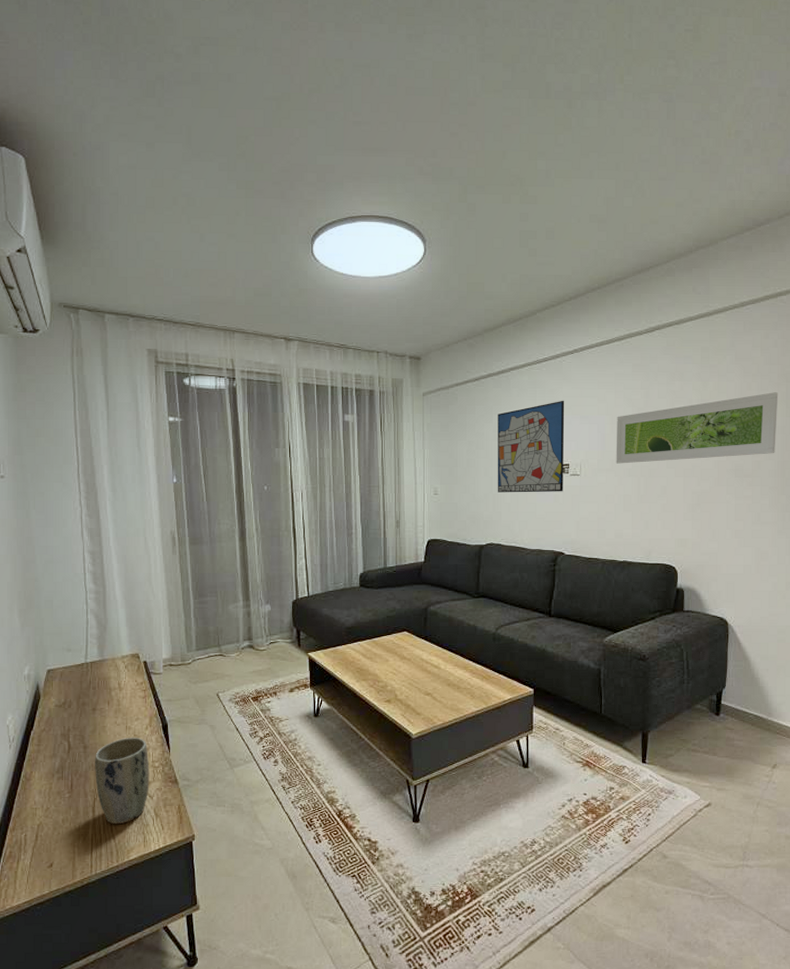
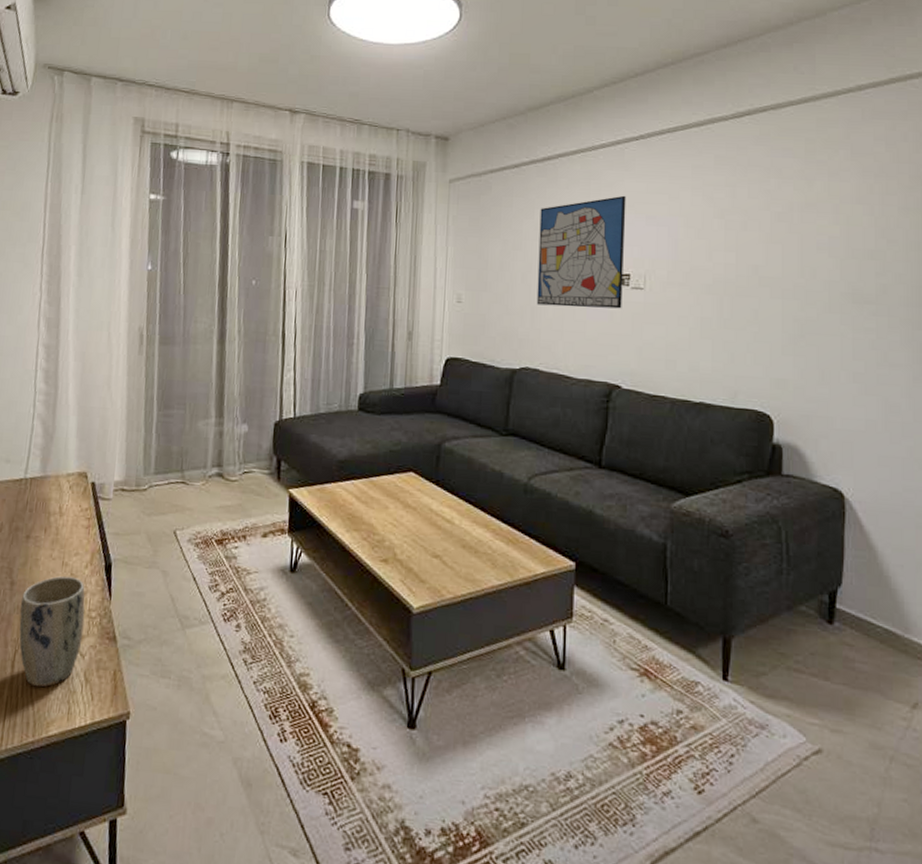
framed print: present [616,392,779,464] -> none [691,197,911,278]

